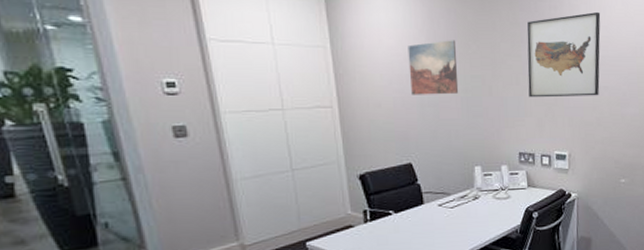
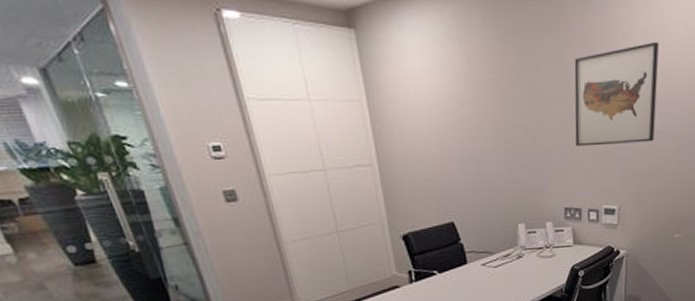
wall art: present [408,40,459,95] -> none [445,85,501,149]

